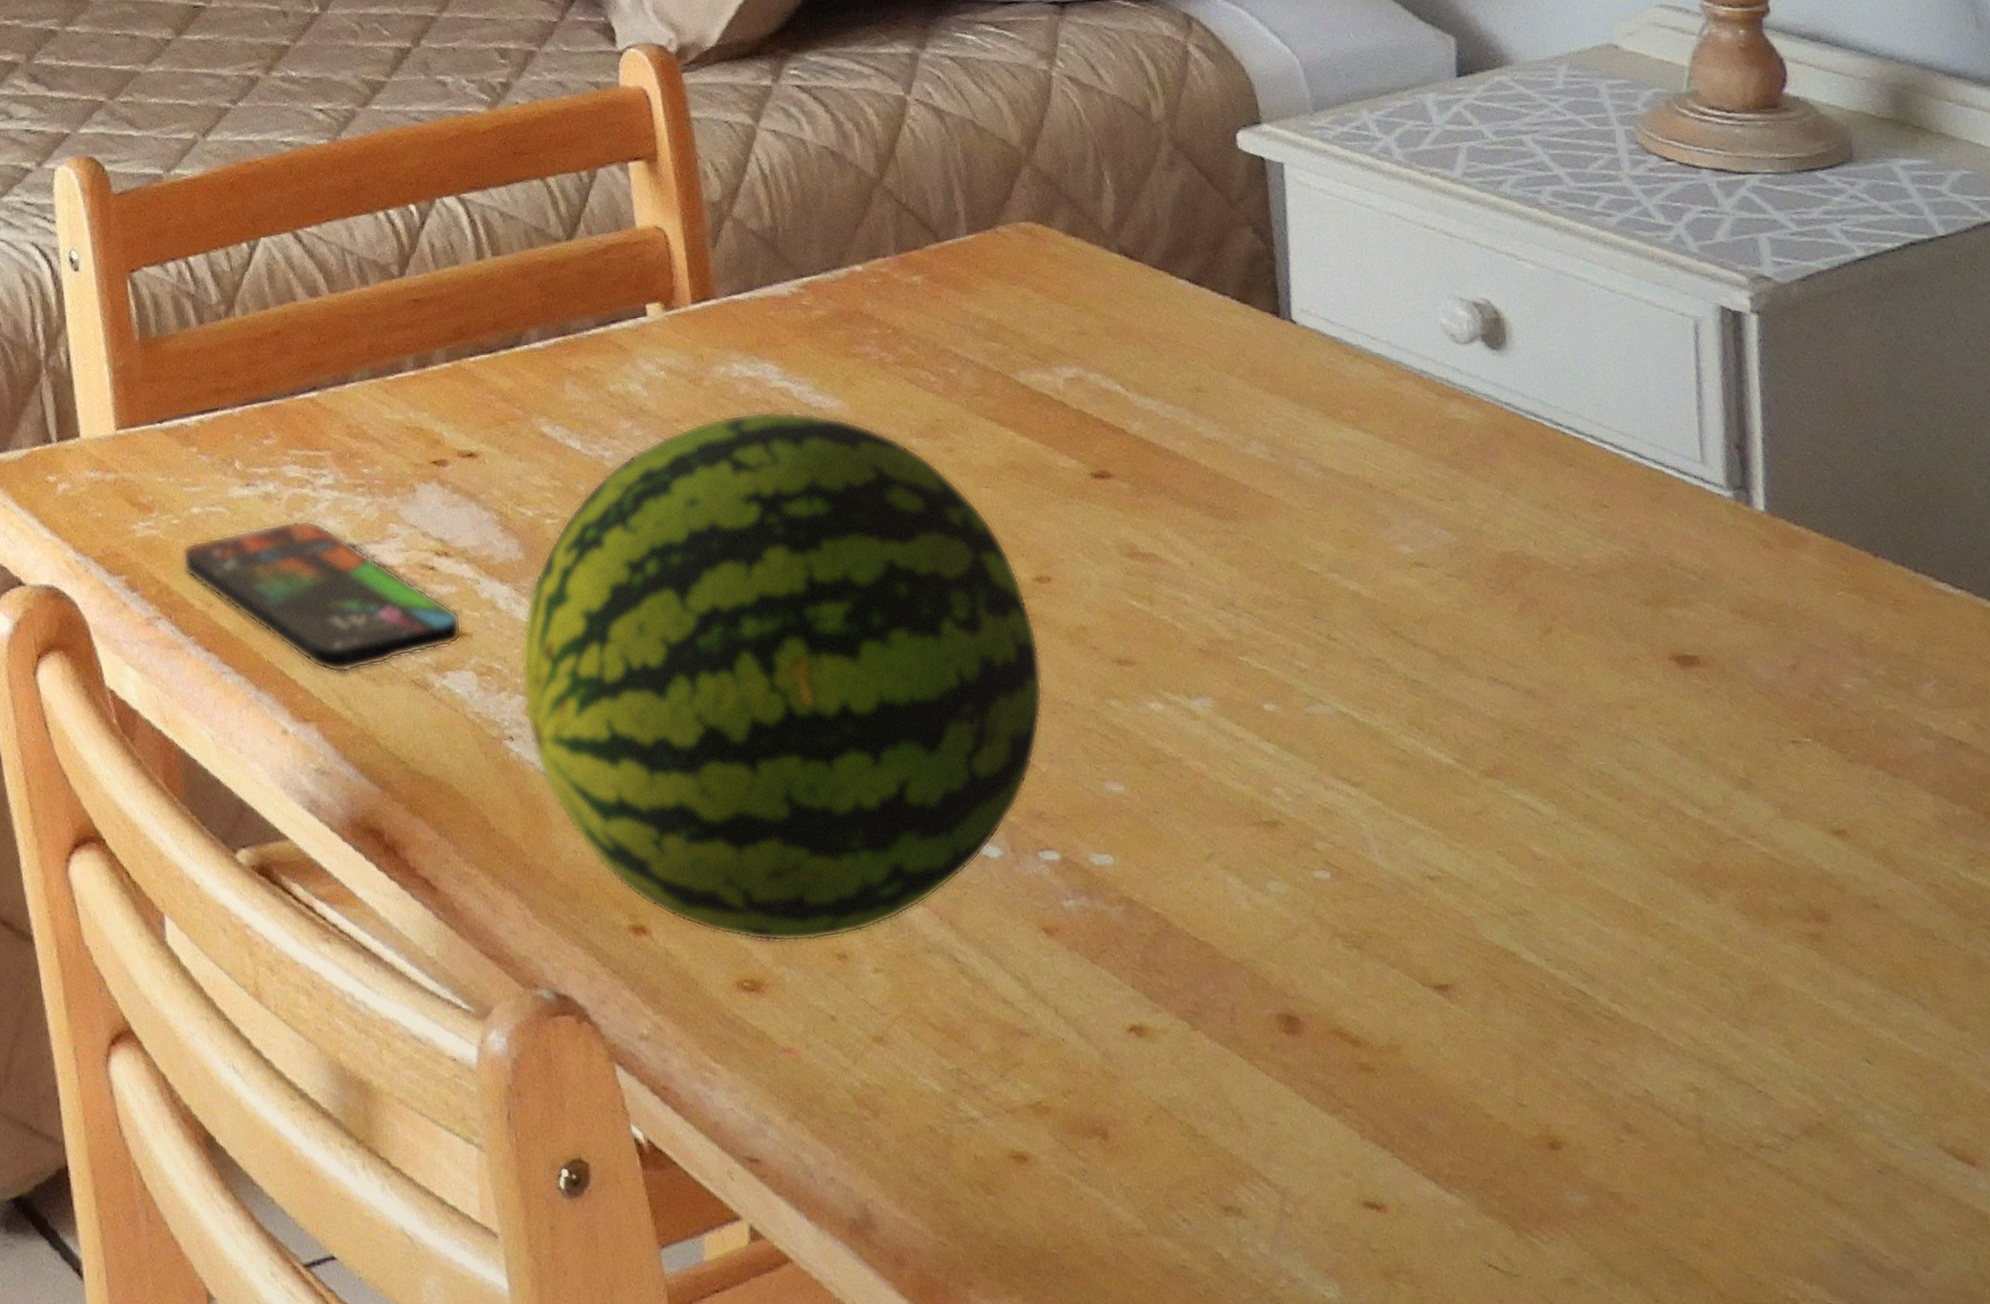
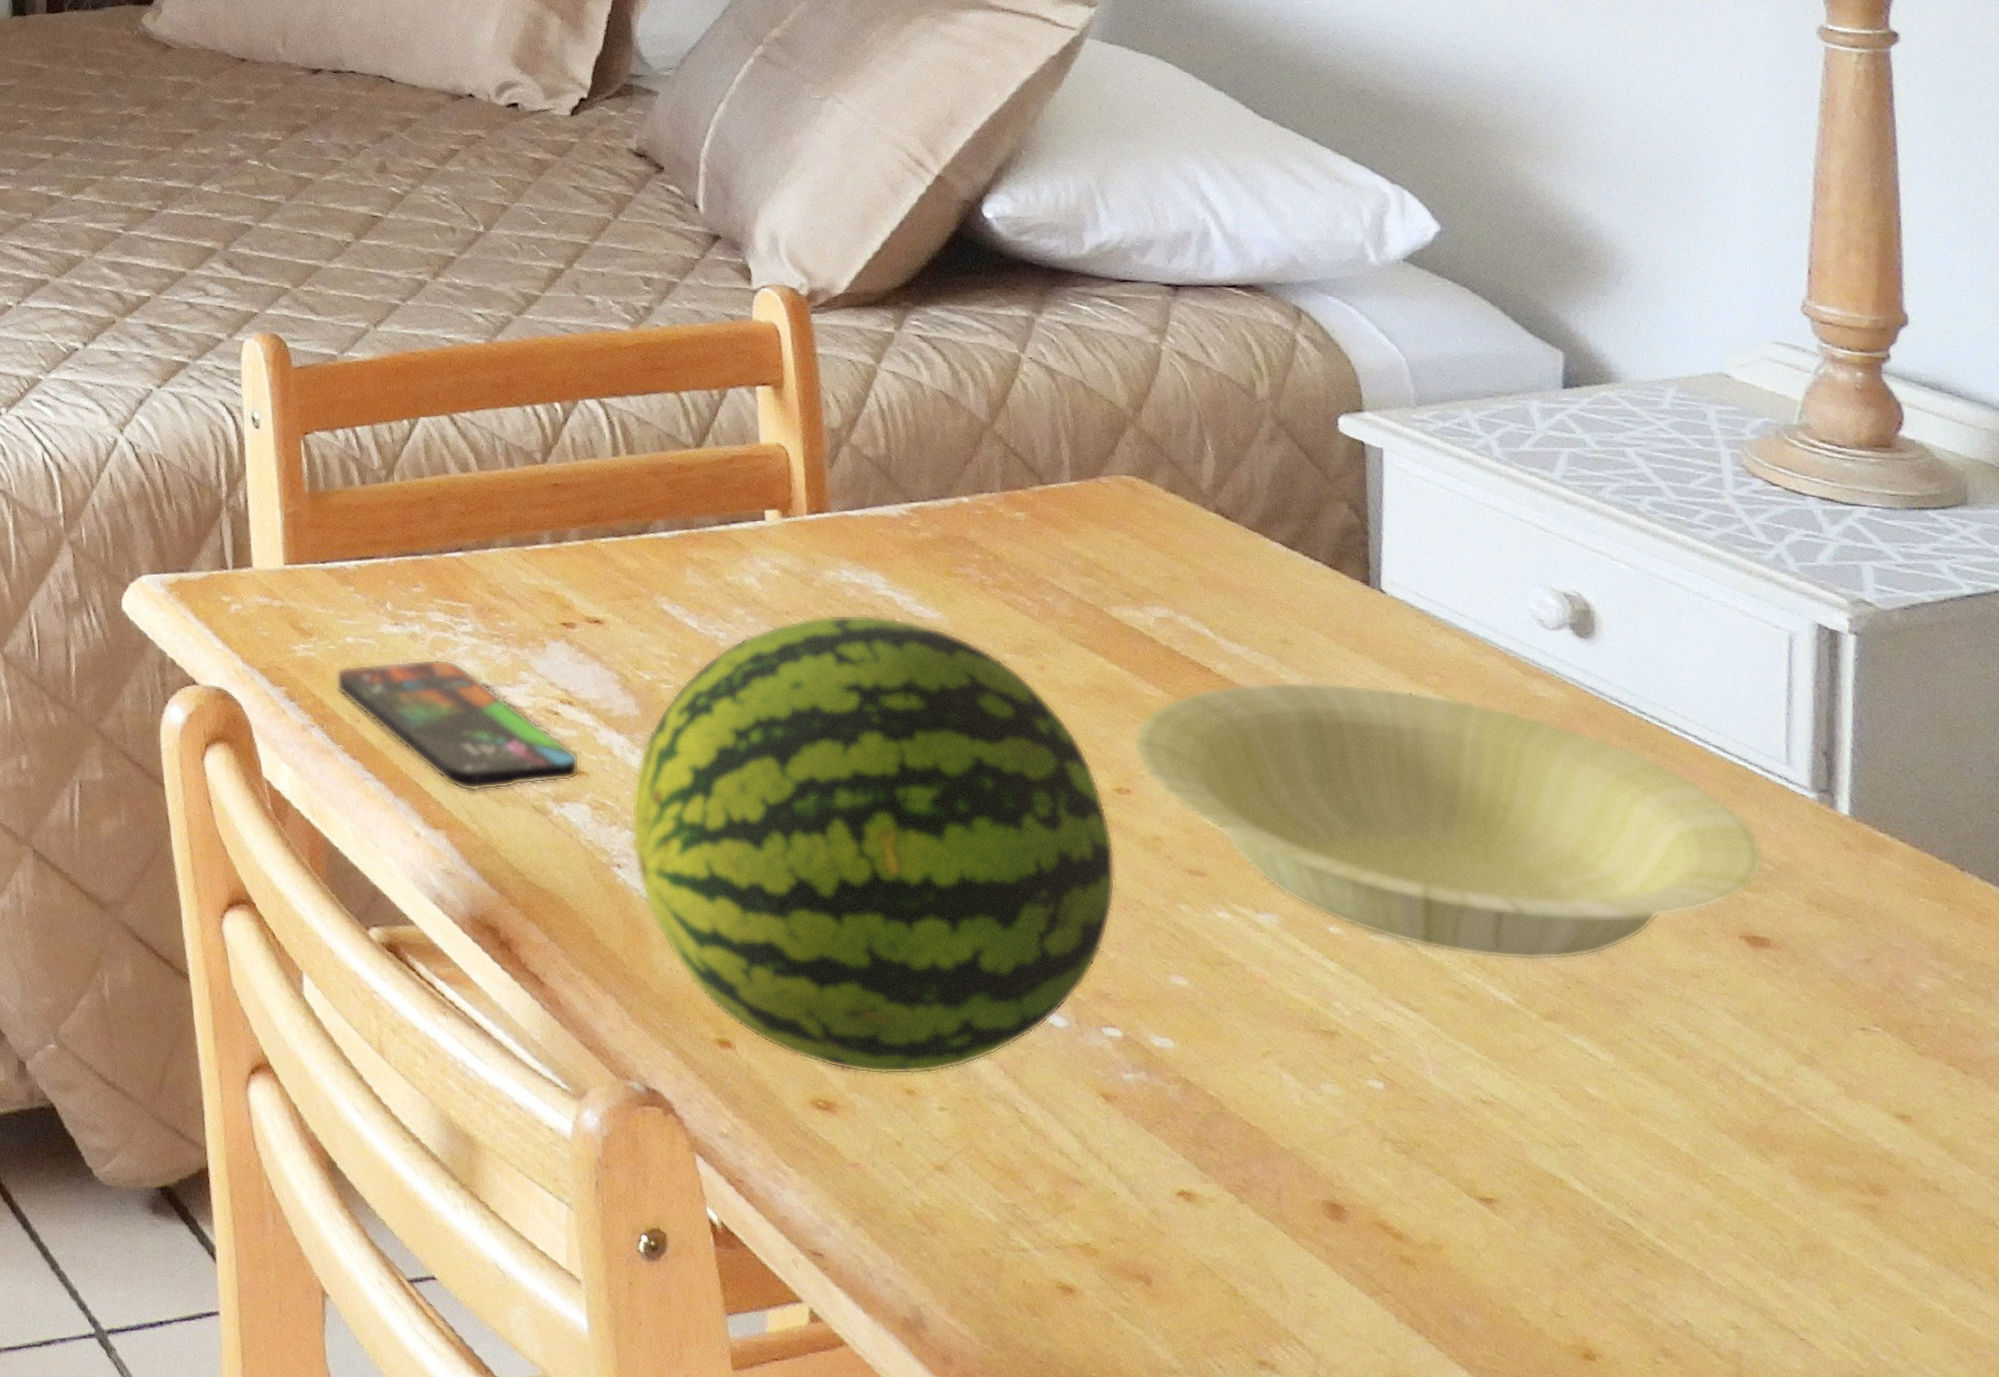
bowl: none [1051,428,1687,717] -> present [1134,682,1764,961]

